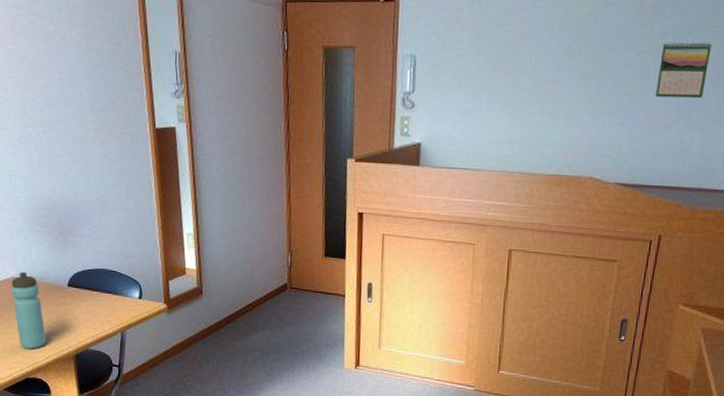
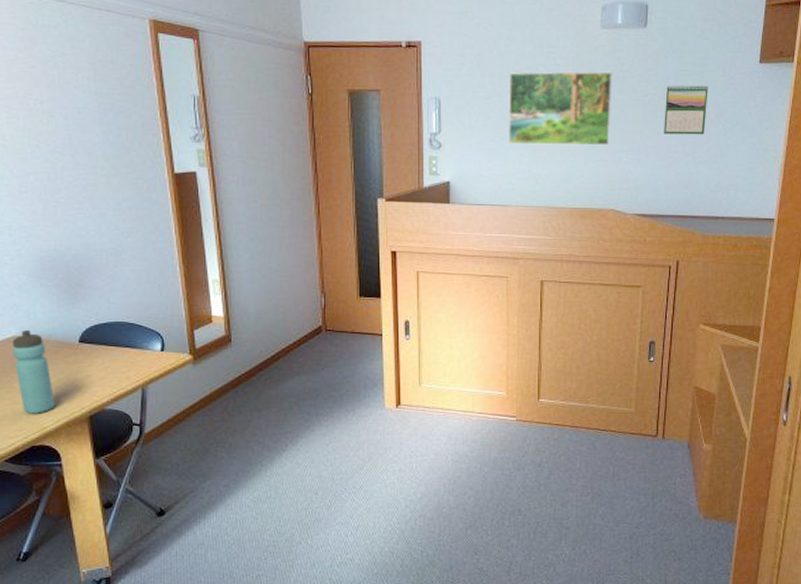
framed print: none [485,27,603,108] -> present [507,71,612,146]

